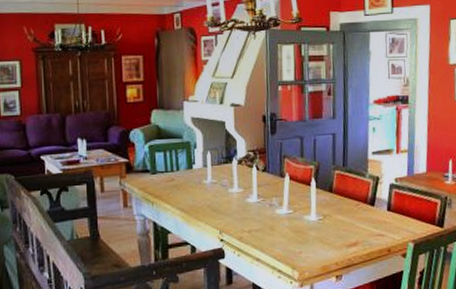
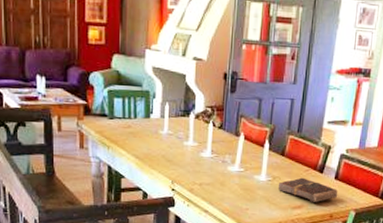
book: none [329,212,393,238] -> present [278,177,338,202]

